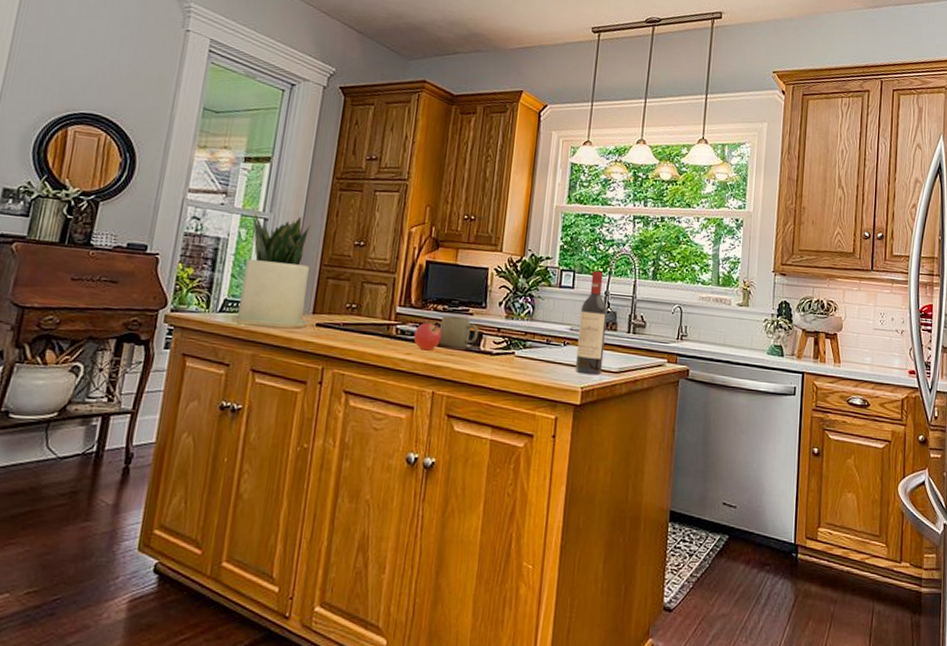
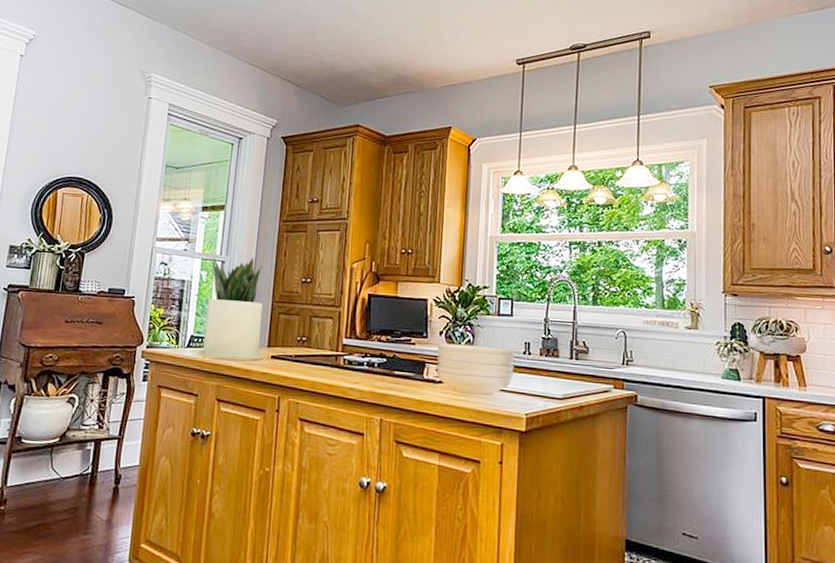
fruit: present [413,322,443,351] -> none [360,352,387,380]
mug: present [438,315,479,351] -> none [383,345,422,379]
bowl: none [493,314,574,368] -> present [436,343,514,395]
wine bottle: present [575,270,608,376] -> none [518,297,549,402]

